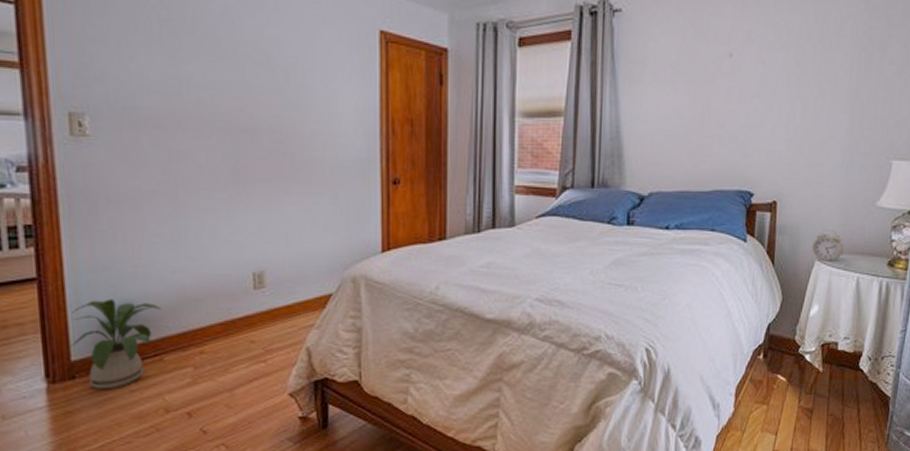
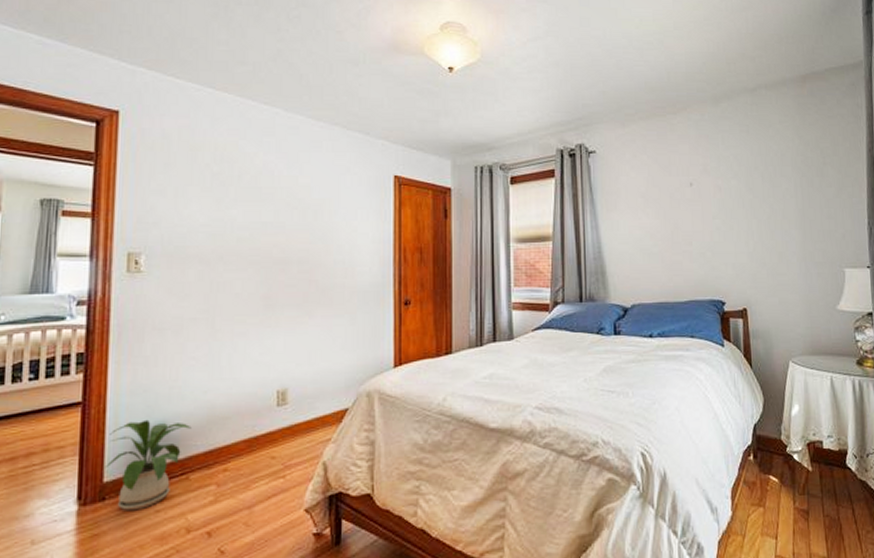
alarm clock: present [811,229,843,262] -> none [783,332,813,363]

